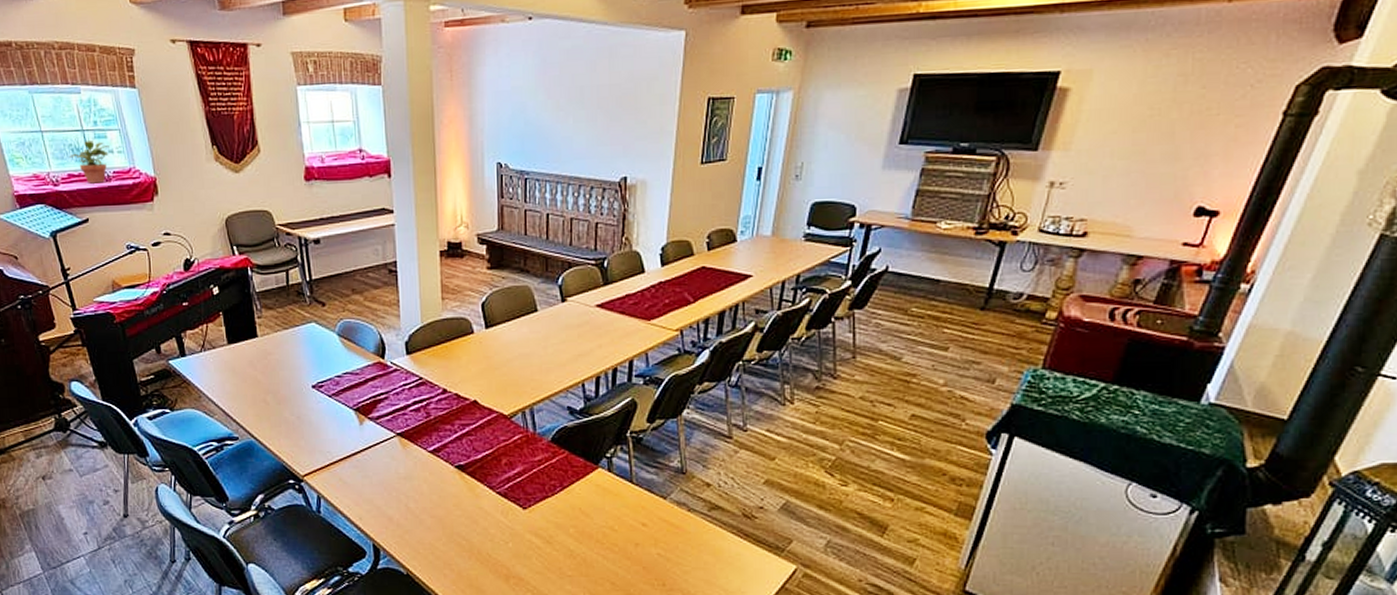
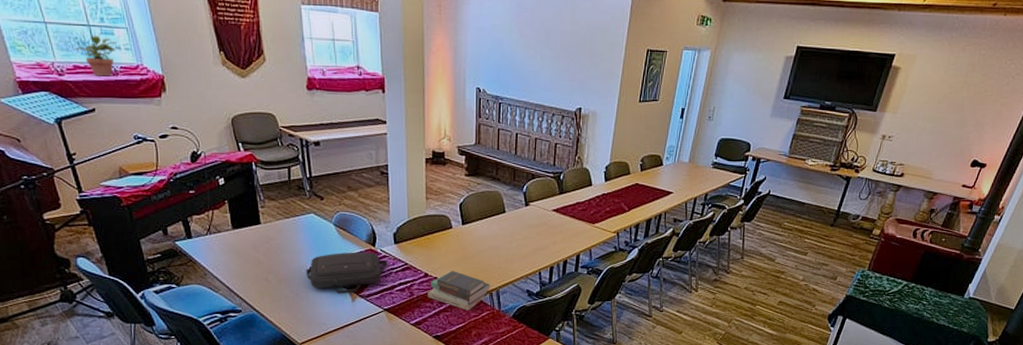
laptop bag: none [307,365,400,416] -> present [306,252,388,294]
books: none [447,384,522,433] -> present [427,270,490,310]

